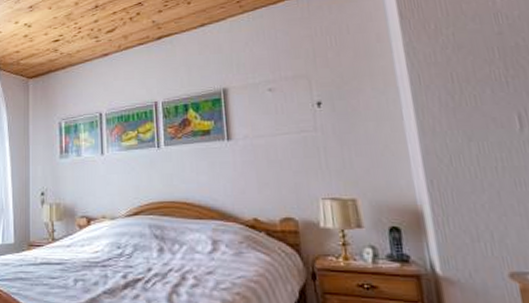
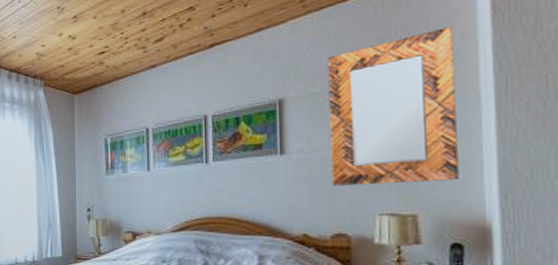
home mirror: none [264,29,389,171] -> present [327,27,459,186]

